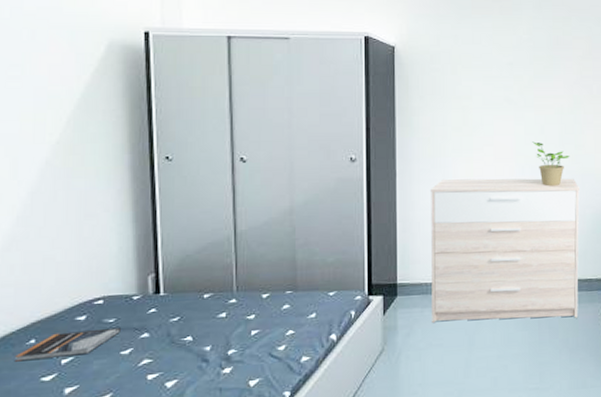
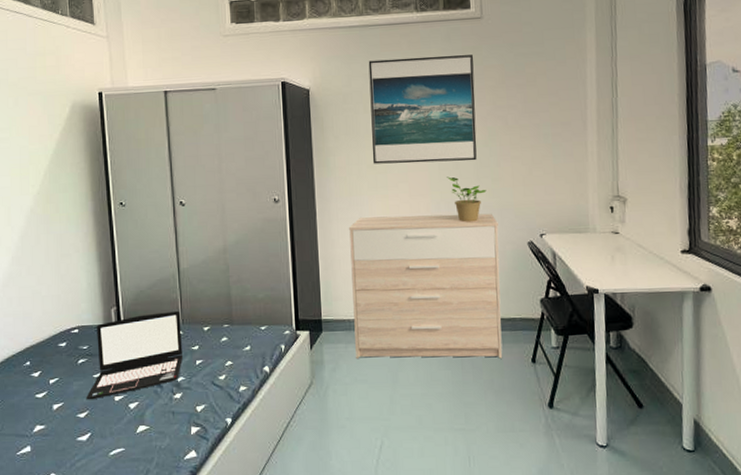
book: present [15,327,121,362] -> none [16,353,92,380]
laptop: none [110,276,236,381] -> present [86,310,184,400]
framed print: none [458,22,563,127] -> present [368,55,477,164]

